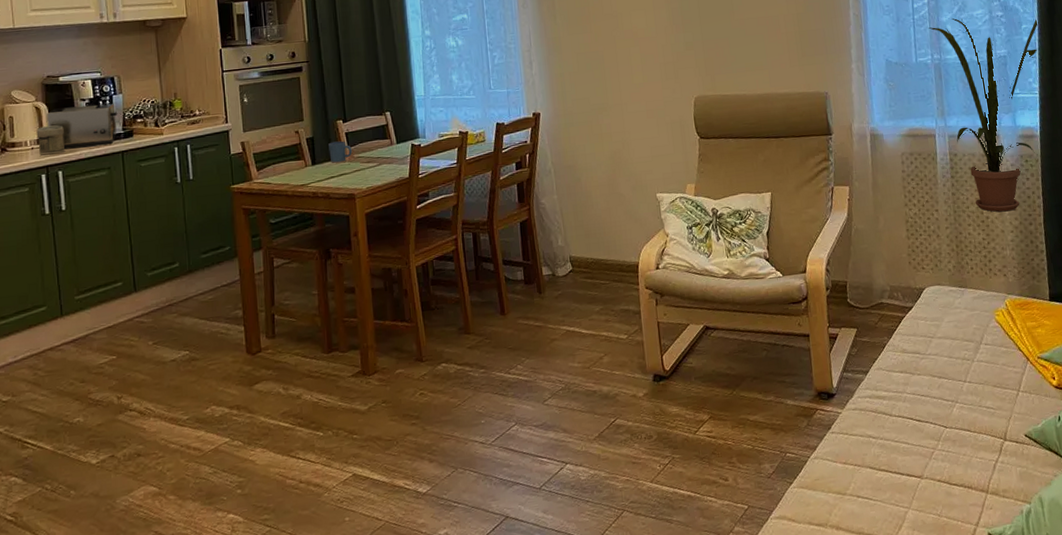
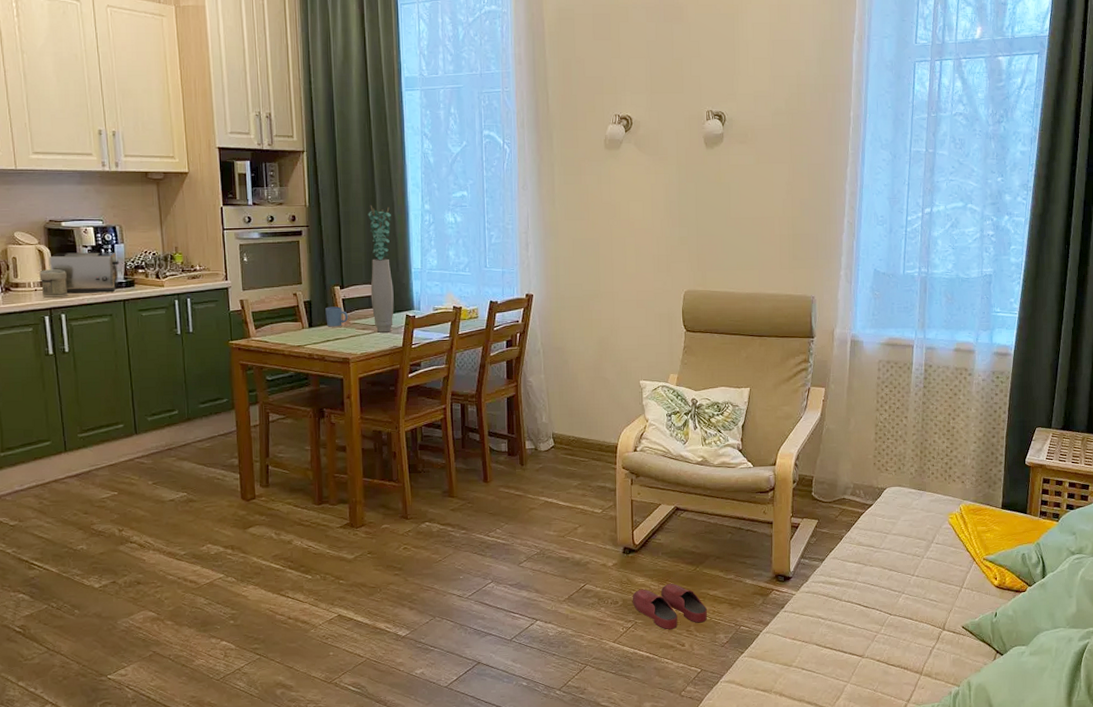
vase: none [368,35,399,165] -> present [368,205,394,333]
slippers: none [667,411,749,463] -> present [633,584,707,629]
house plant: present [928,18,1039,212] -> none [919,234,1028,424]

